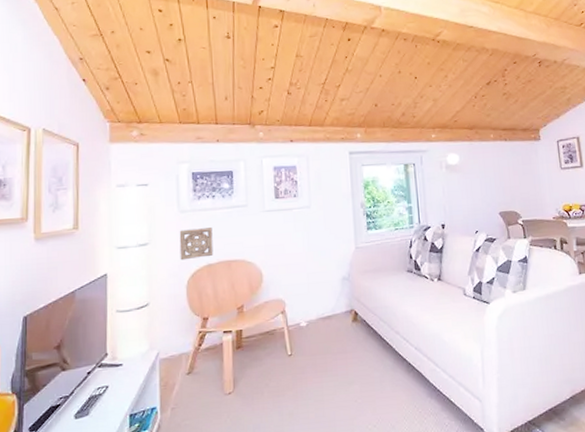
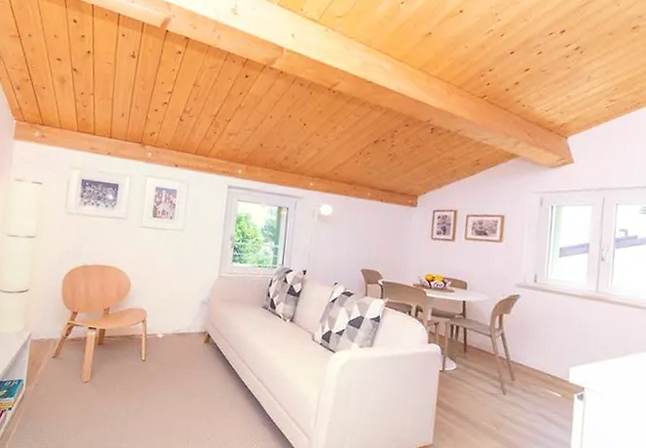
wall ornament: present [179,227,214,261] -> none [61,230,93,259]

